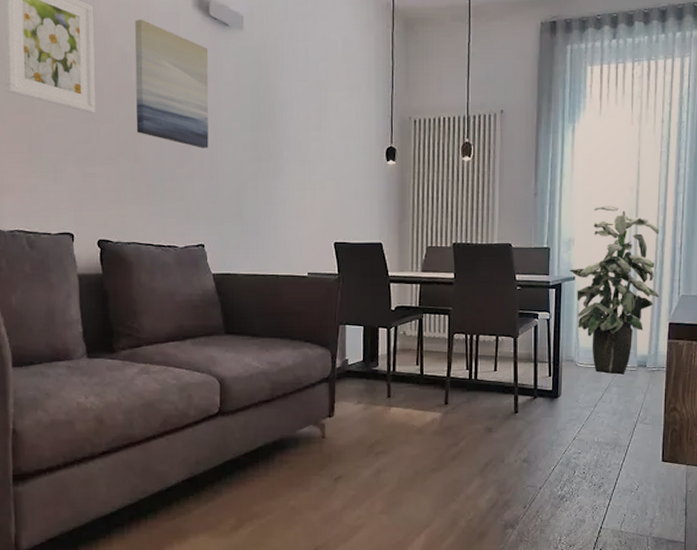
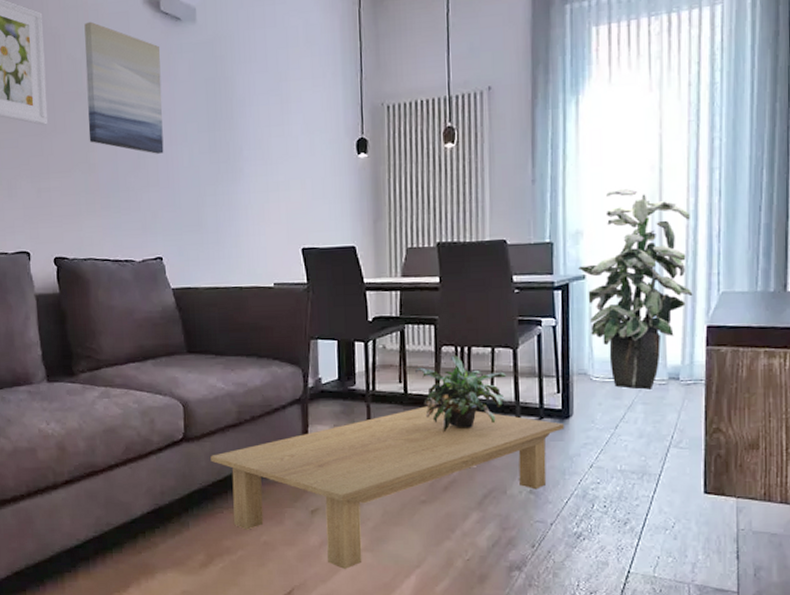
coffee table: none [244,386,553,530] -> present [210,406,564,569]
potted plant: none [431,342,508,409] -> present [415,355,508,433]

